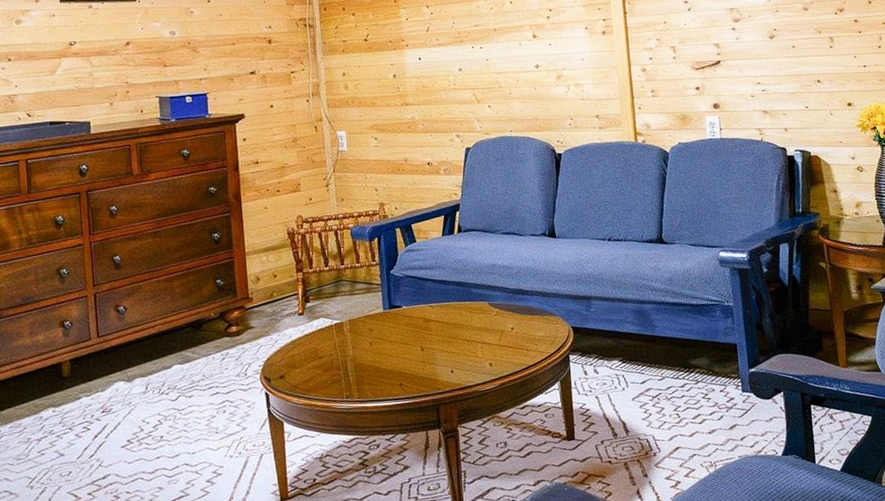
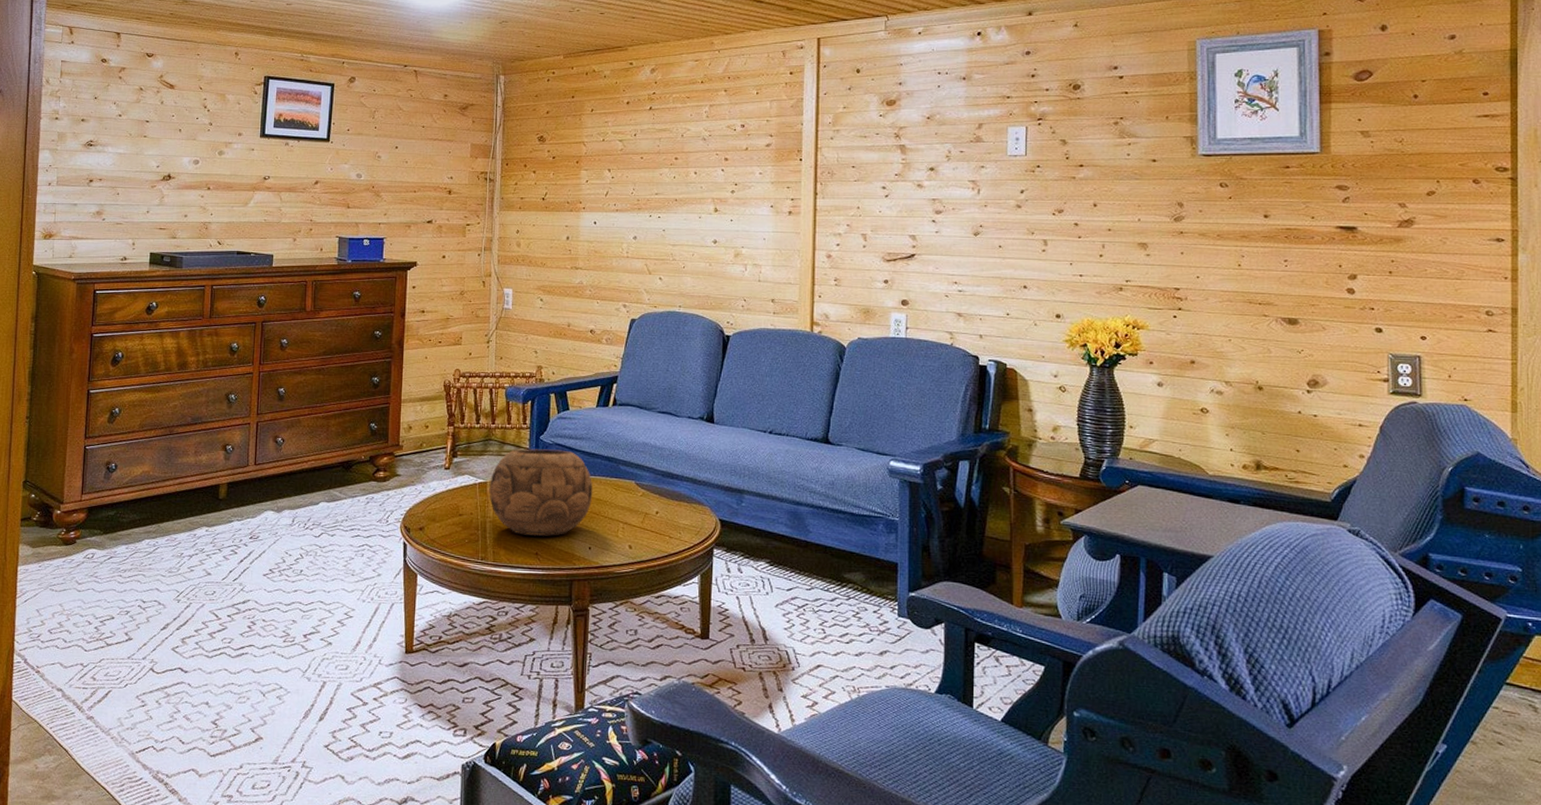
decorative bowl: none [345,281,449,368] -> present [489,449,593,536]

